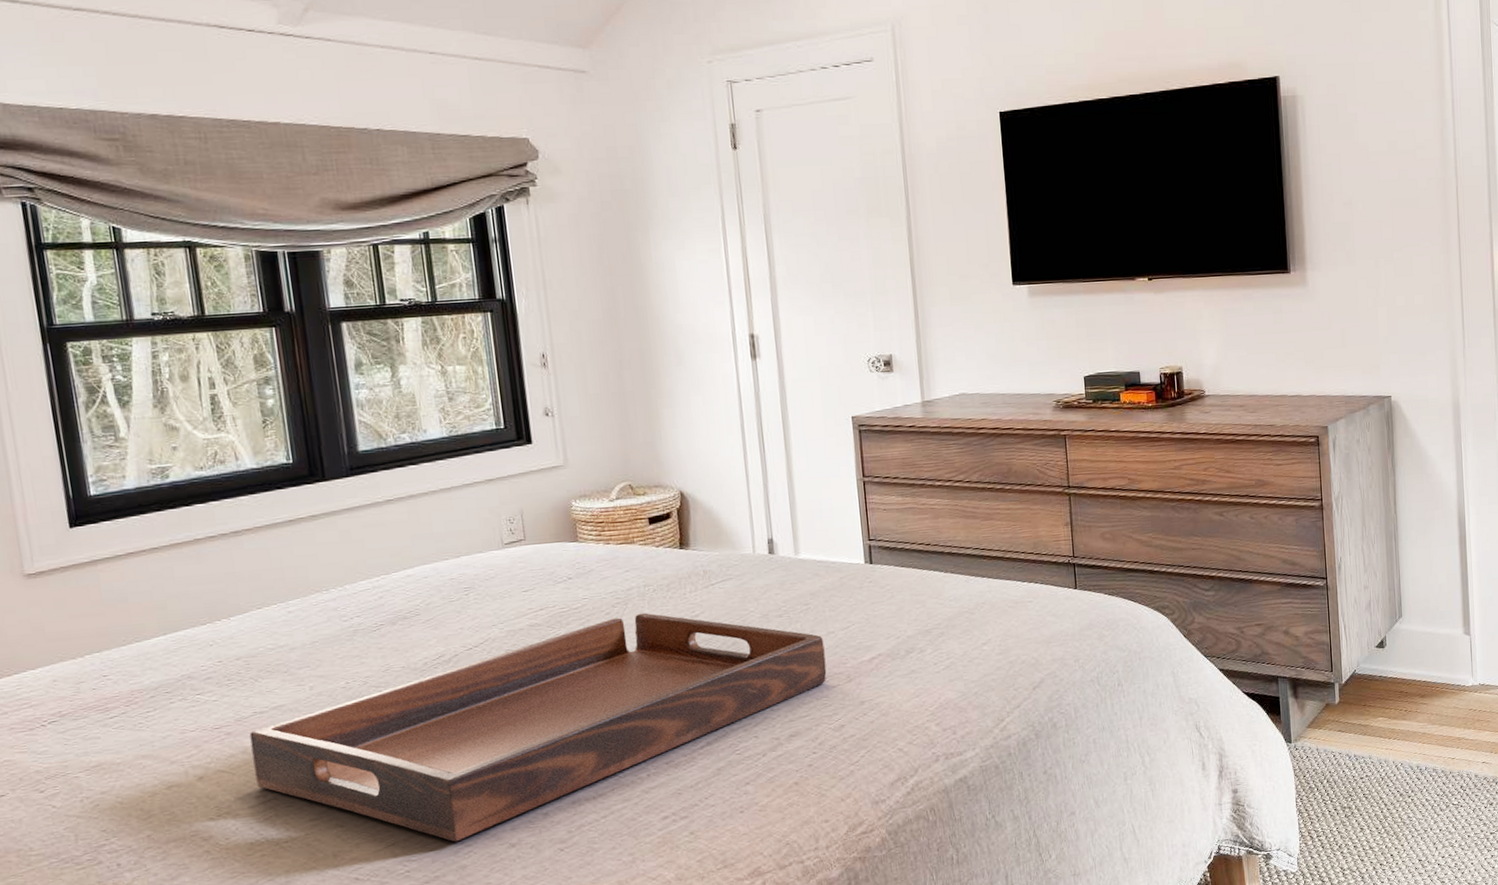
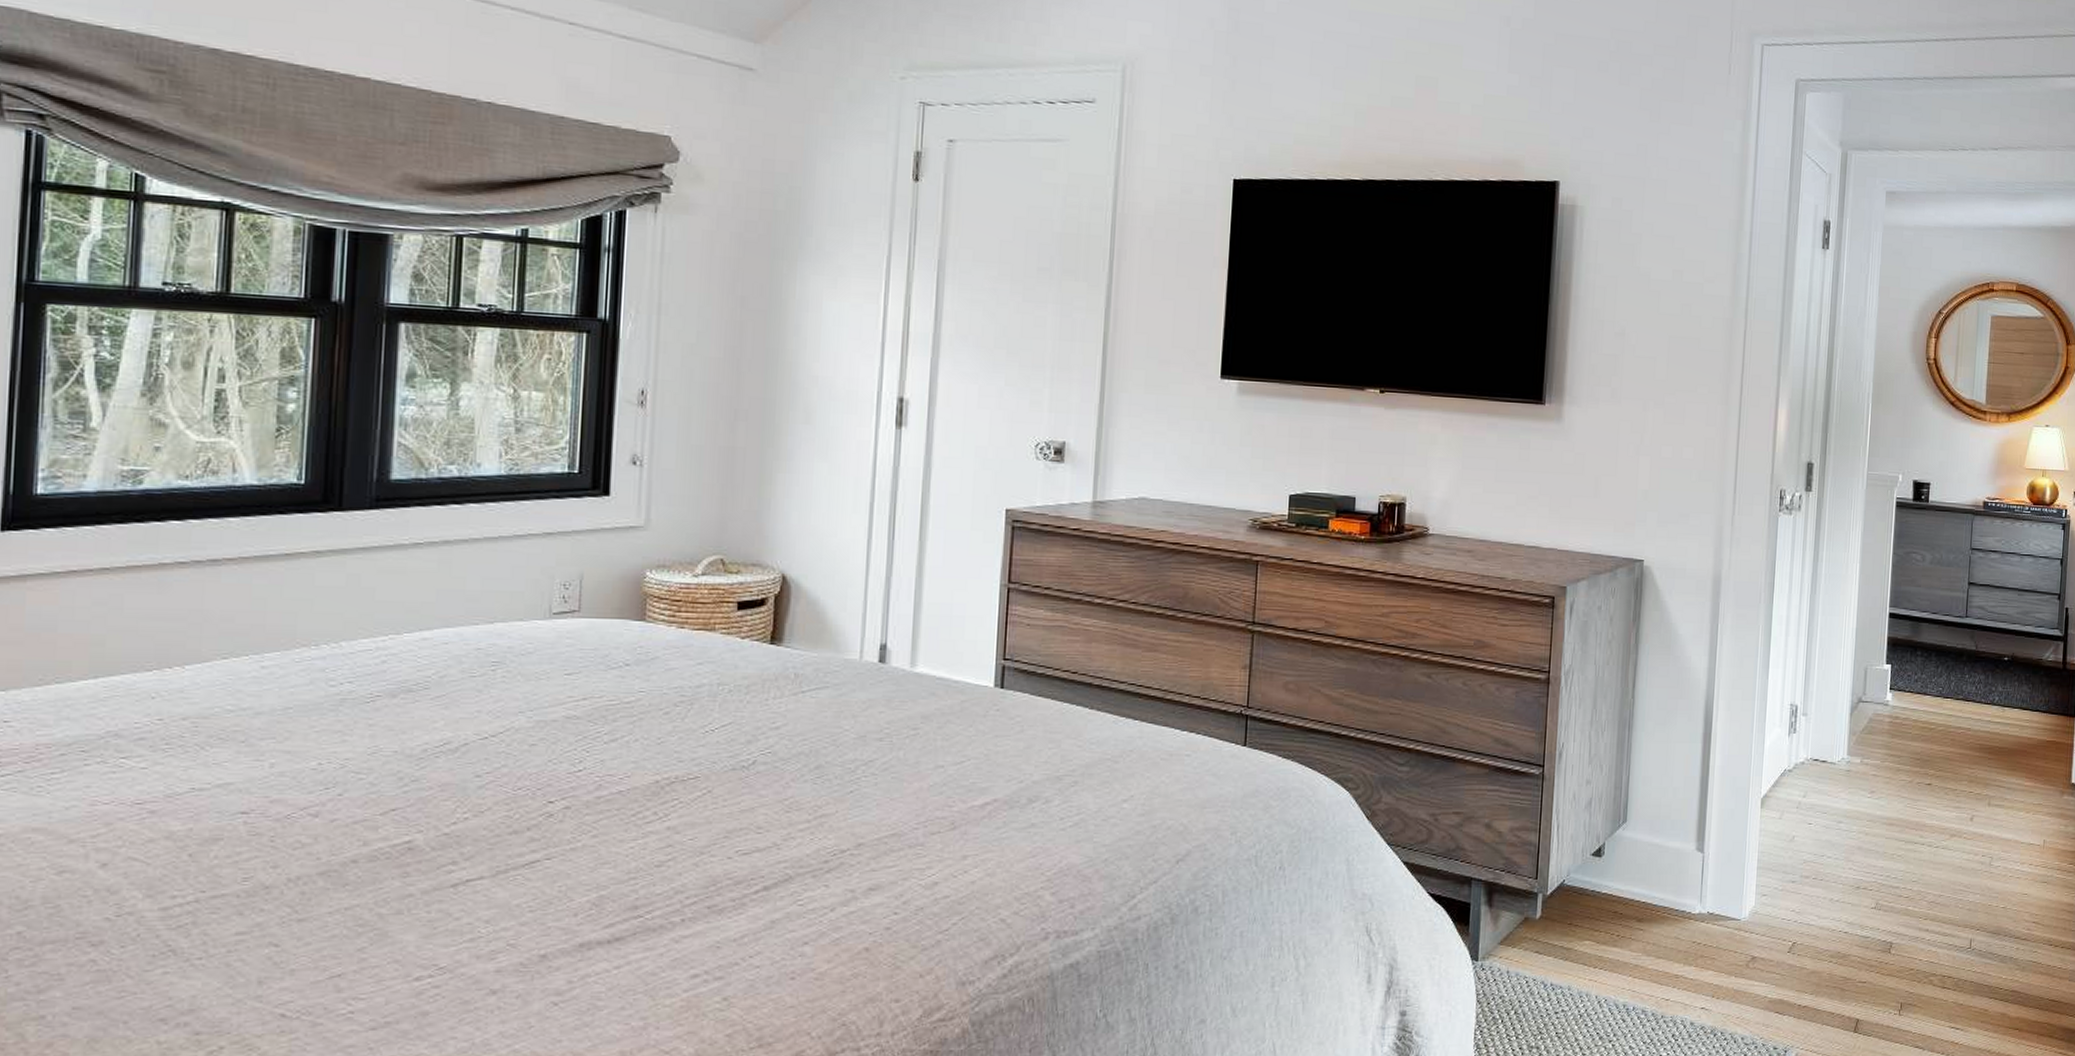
serving tray: present [249,613,827,842] -> none [176,717,929,981]

